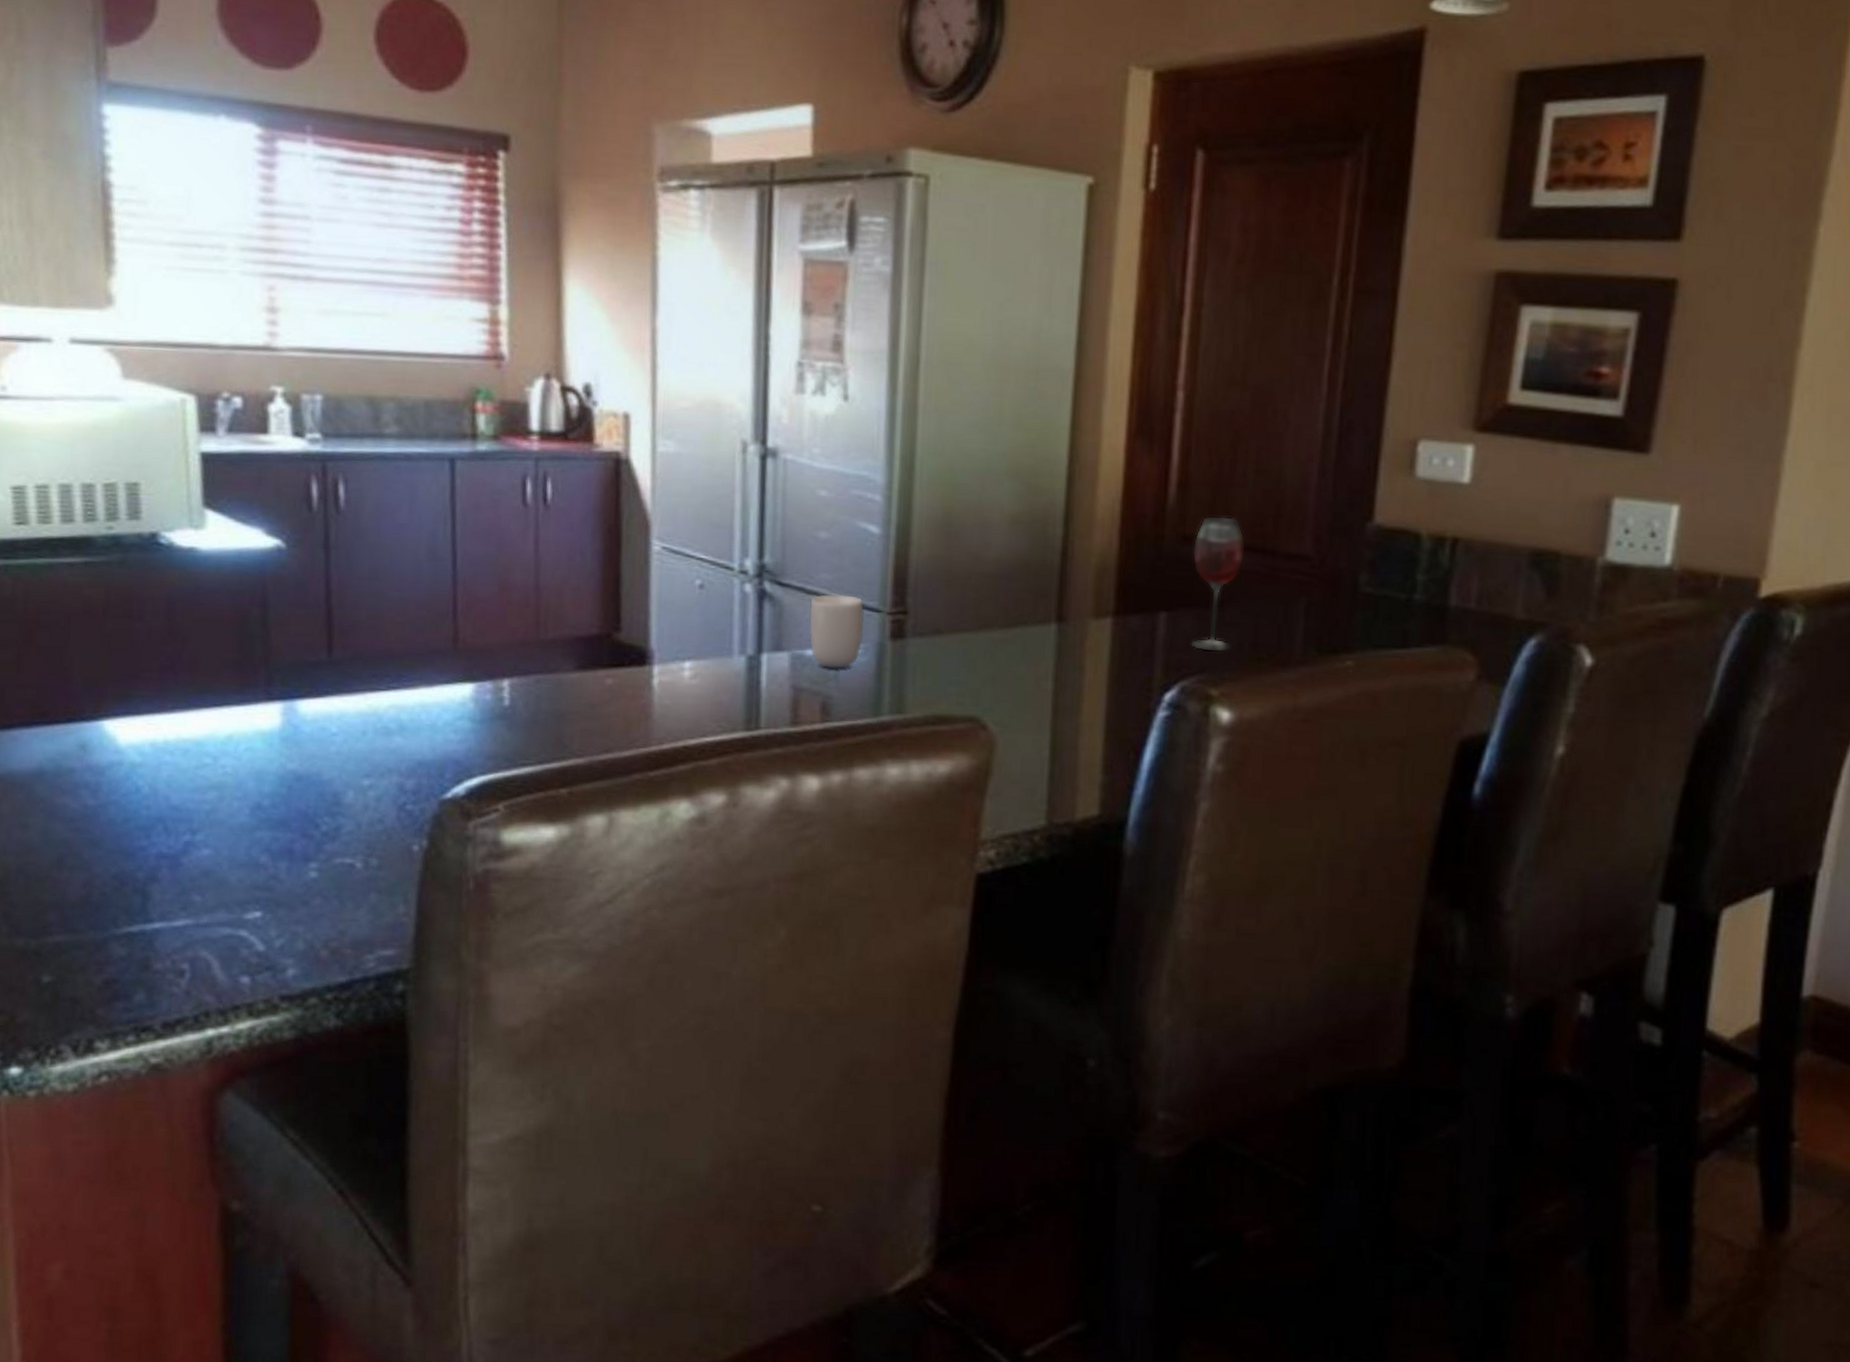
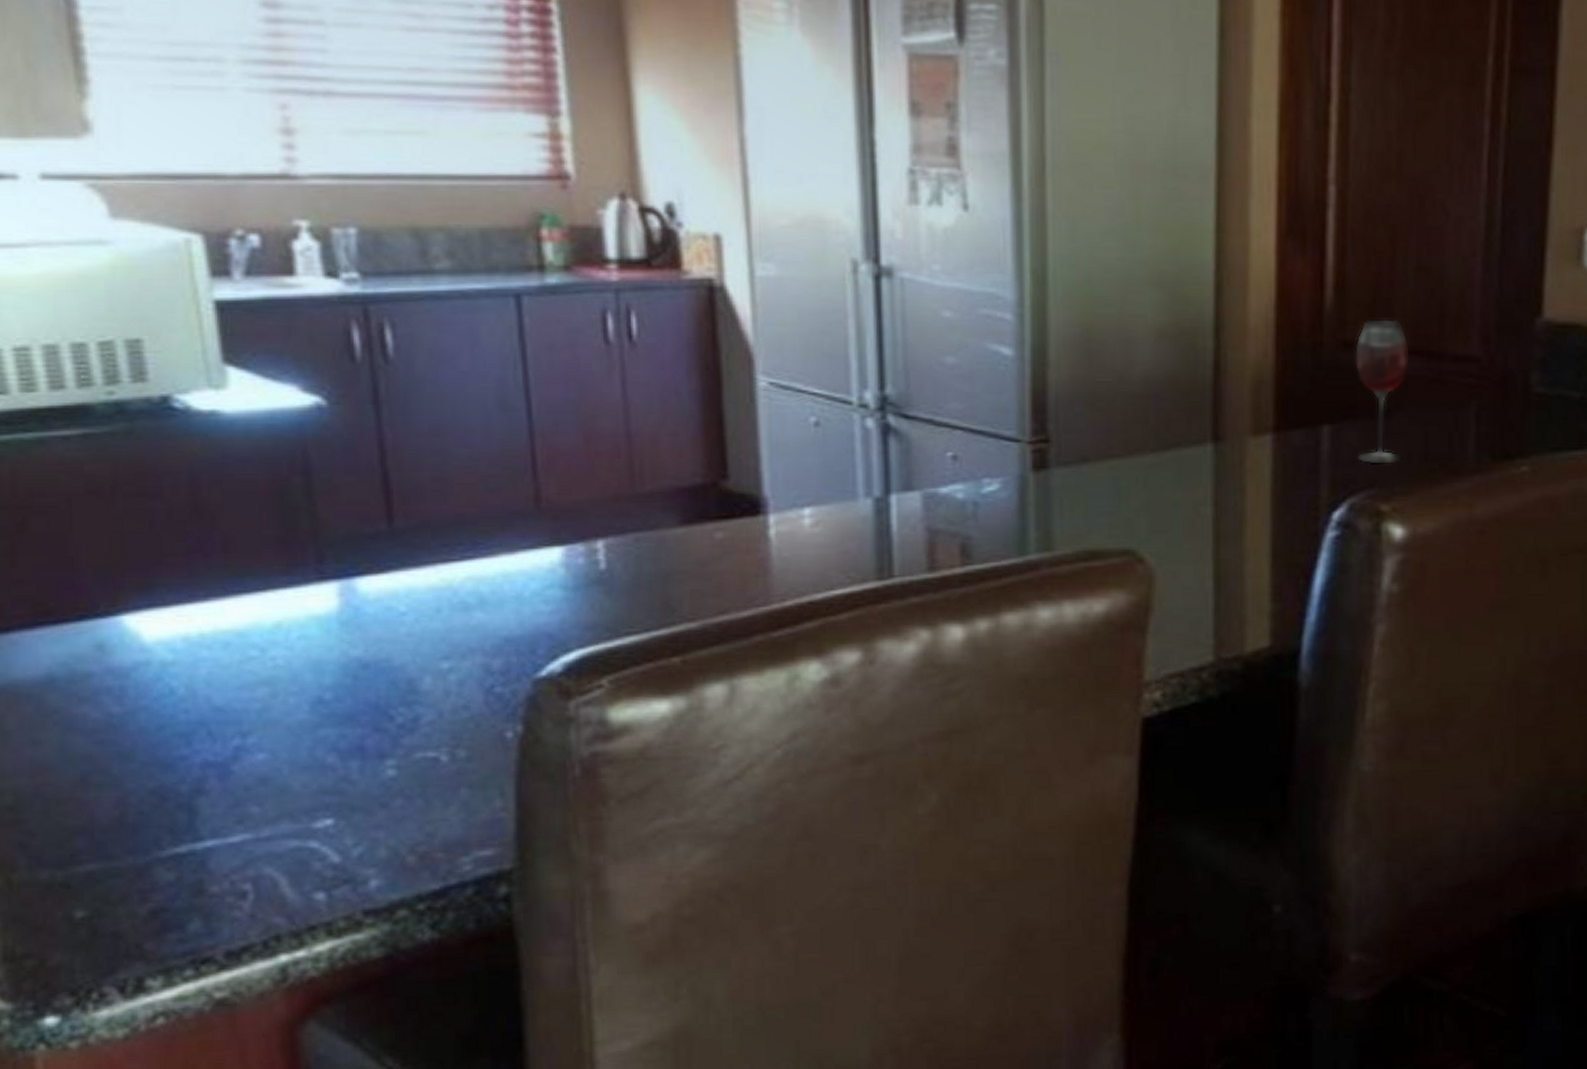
cup: present [809,594,864,669] -> none [940,425,1002,507]

